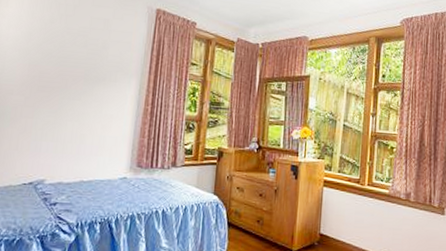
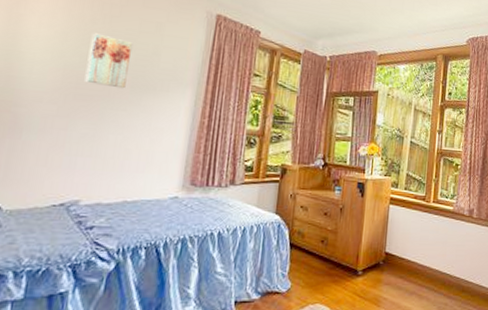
wall art: none [46,31,85,81] -> present [84,33,133,89]

